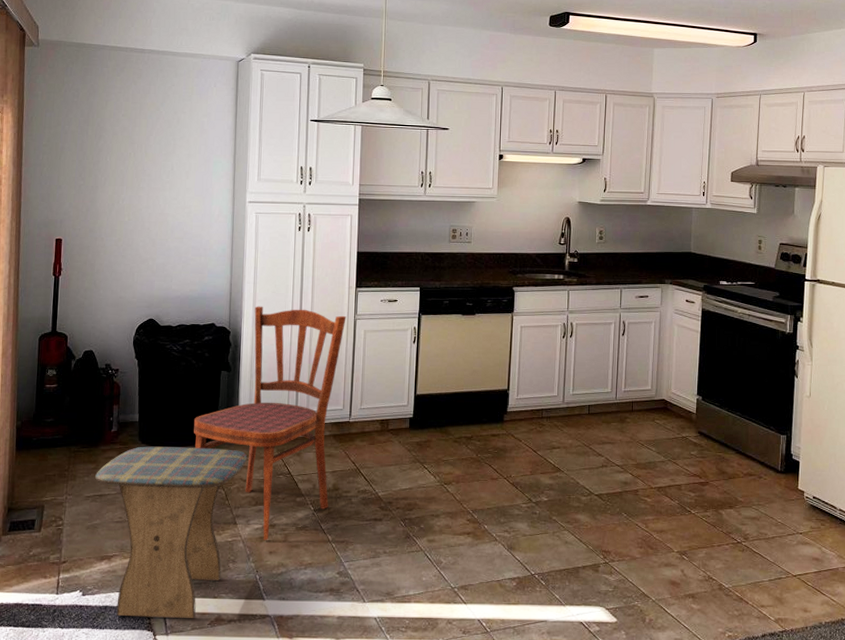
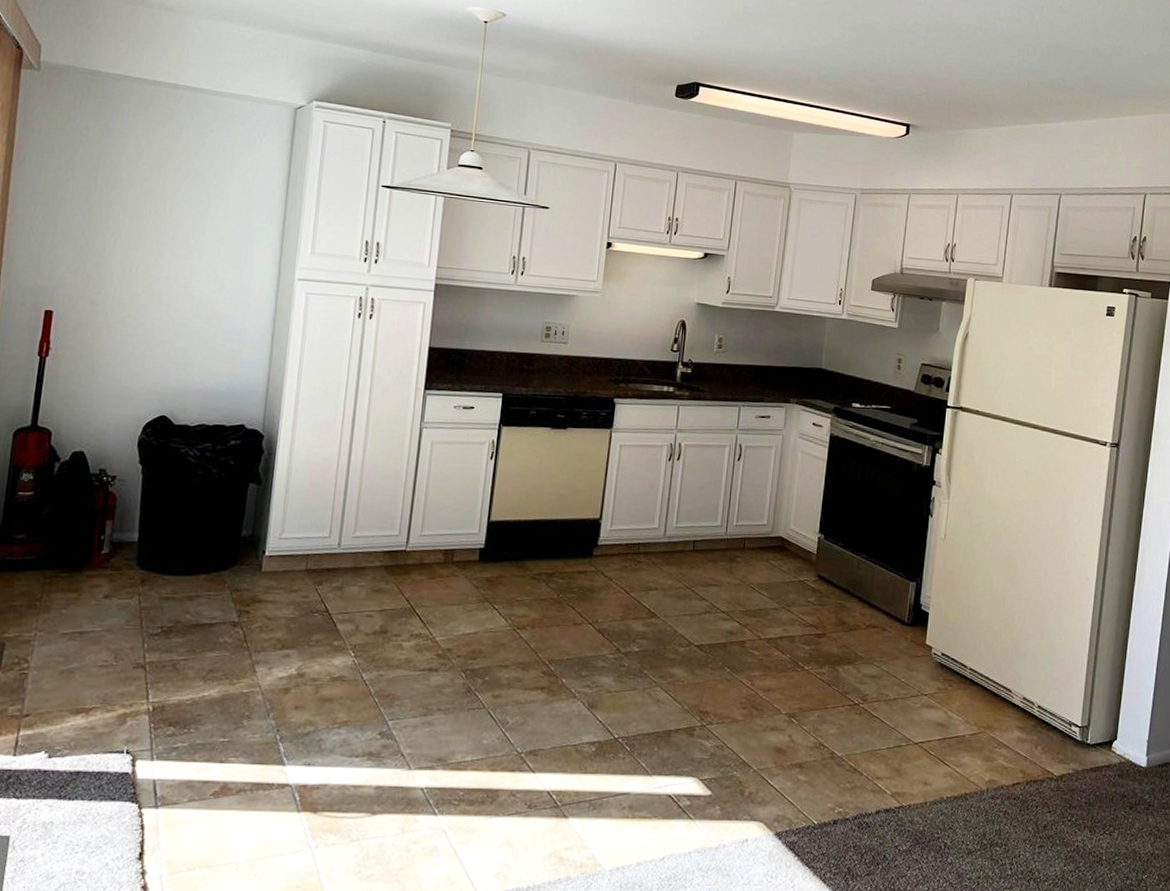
stool: present [94,446,248,618] -> none [74,572,276,787]
dining chair: present [194,306,346,540] -> none [208,406,411,692]

